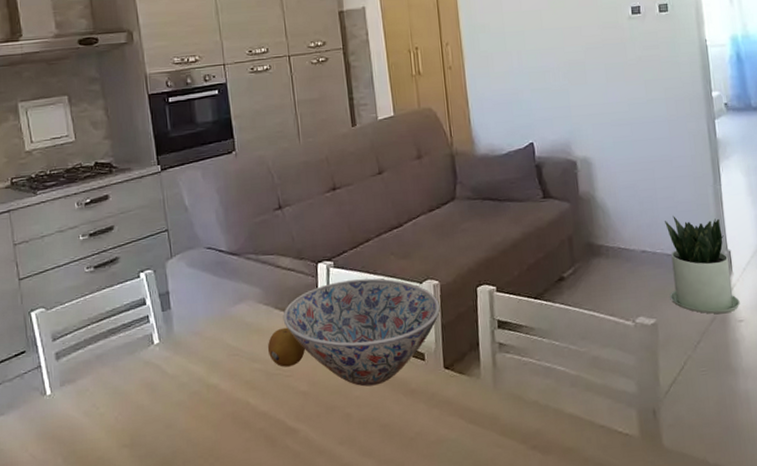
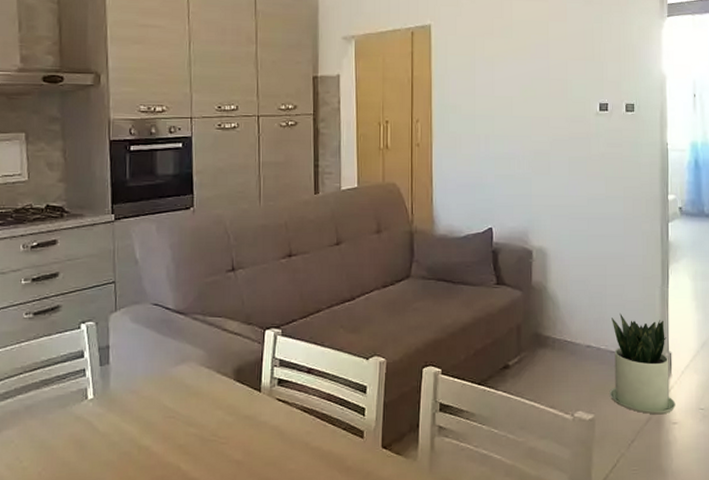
fruit: present [267,327,305,367] -> none [205,393,243,434]
bowl: present [283,278,440,387] -> none [224,350,384,460]

